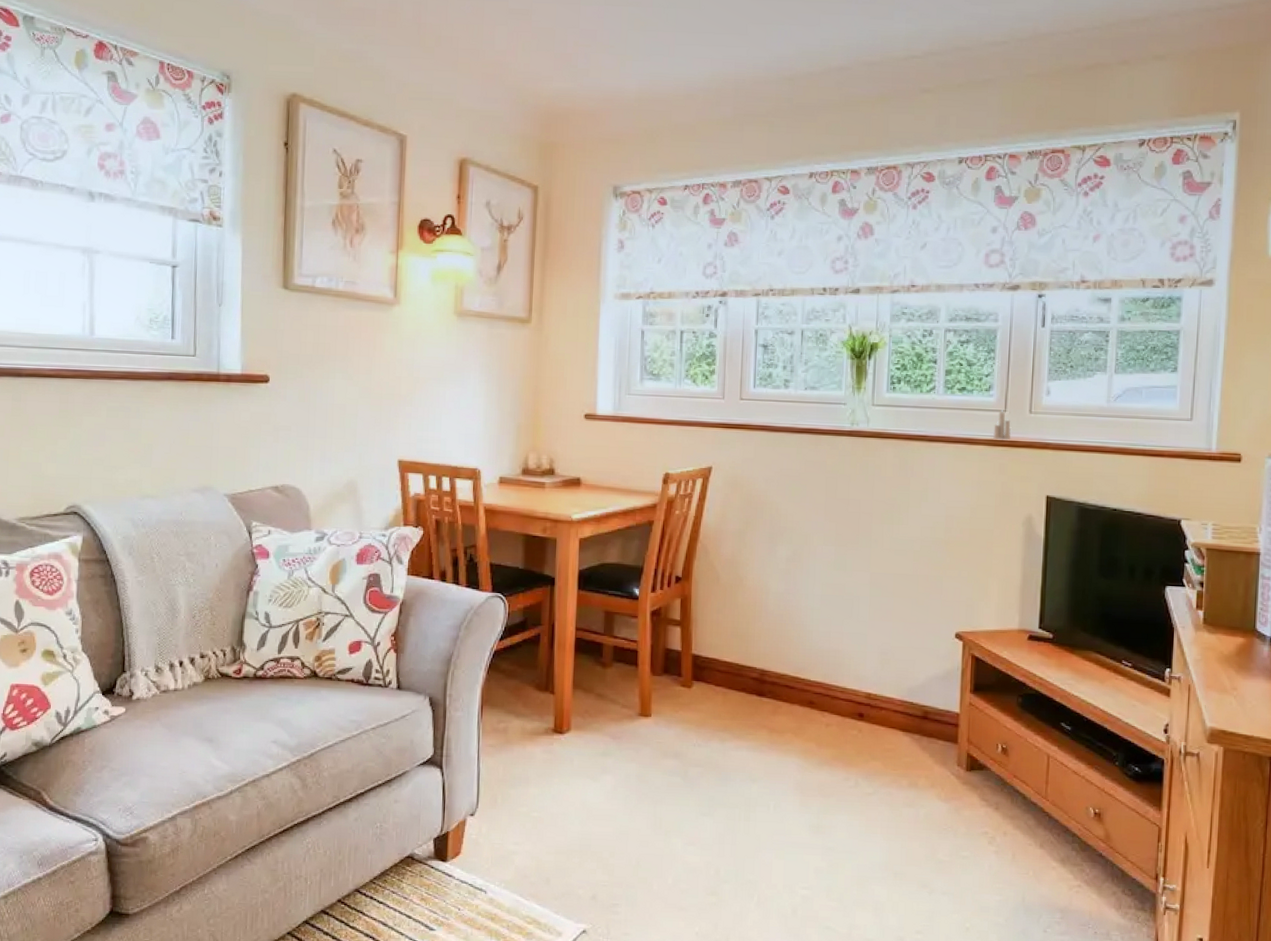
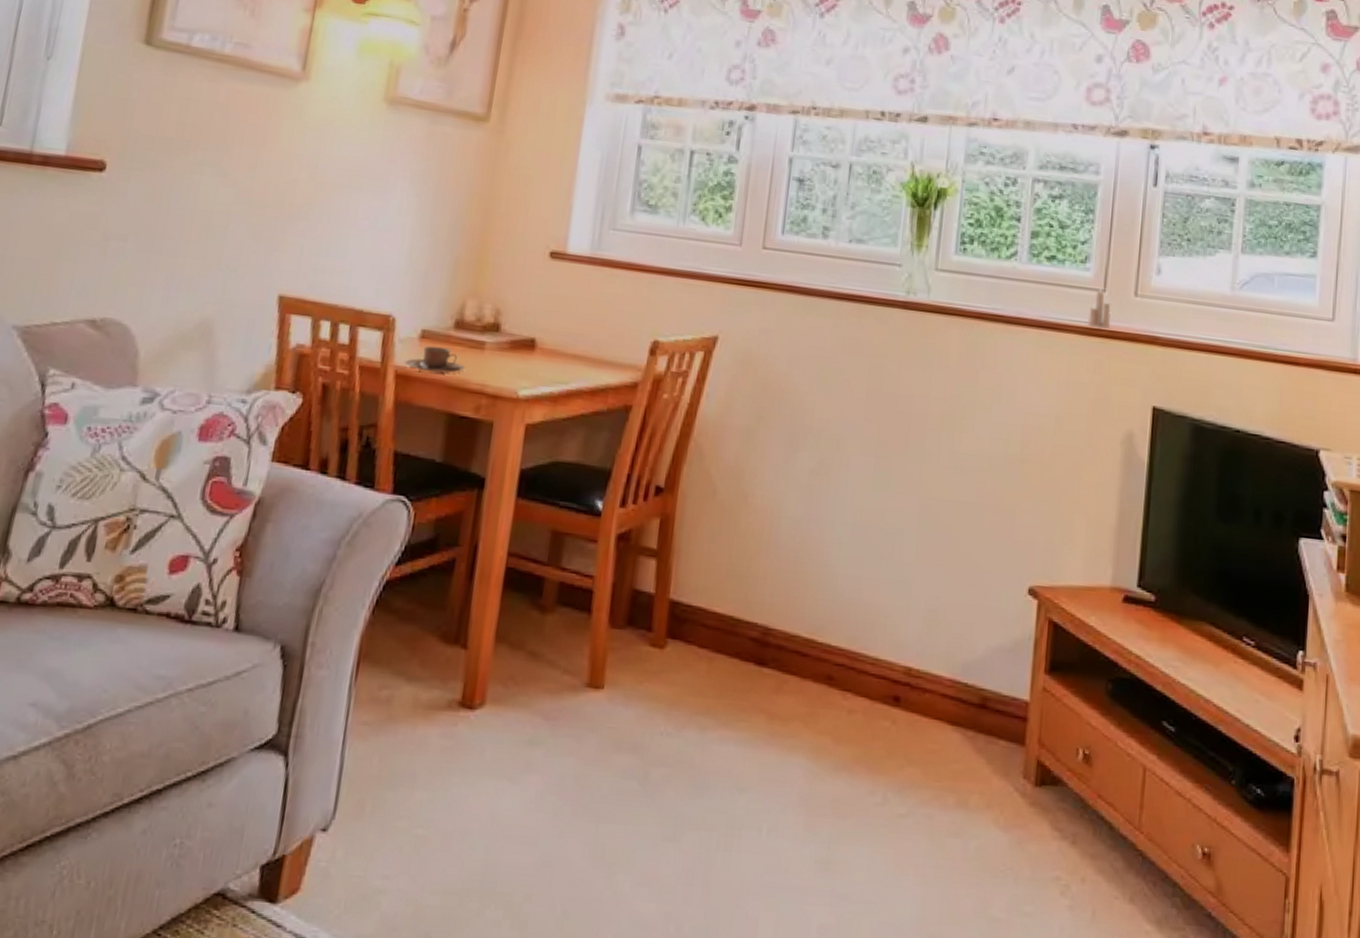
teacup: none [490,488,532,507] -> present [404,346,465,373]

